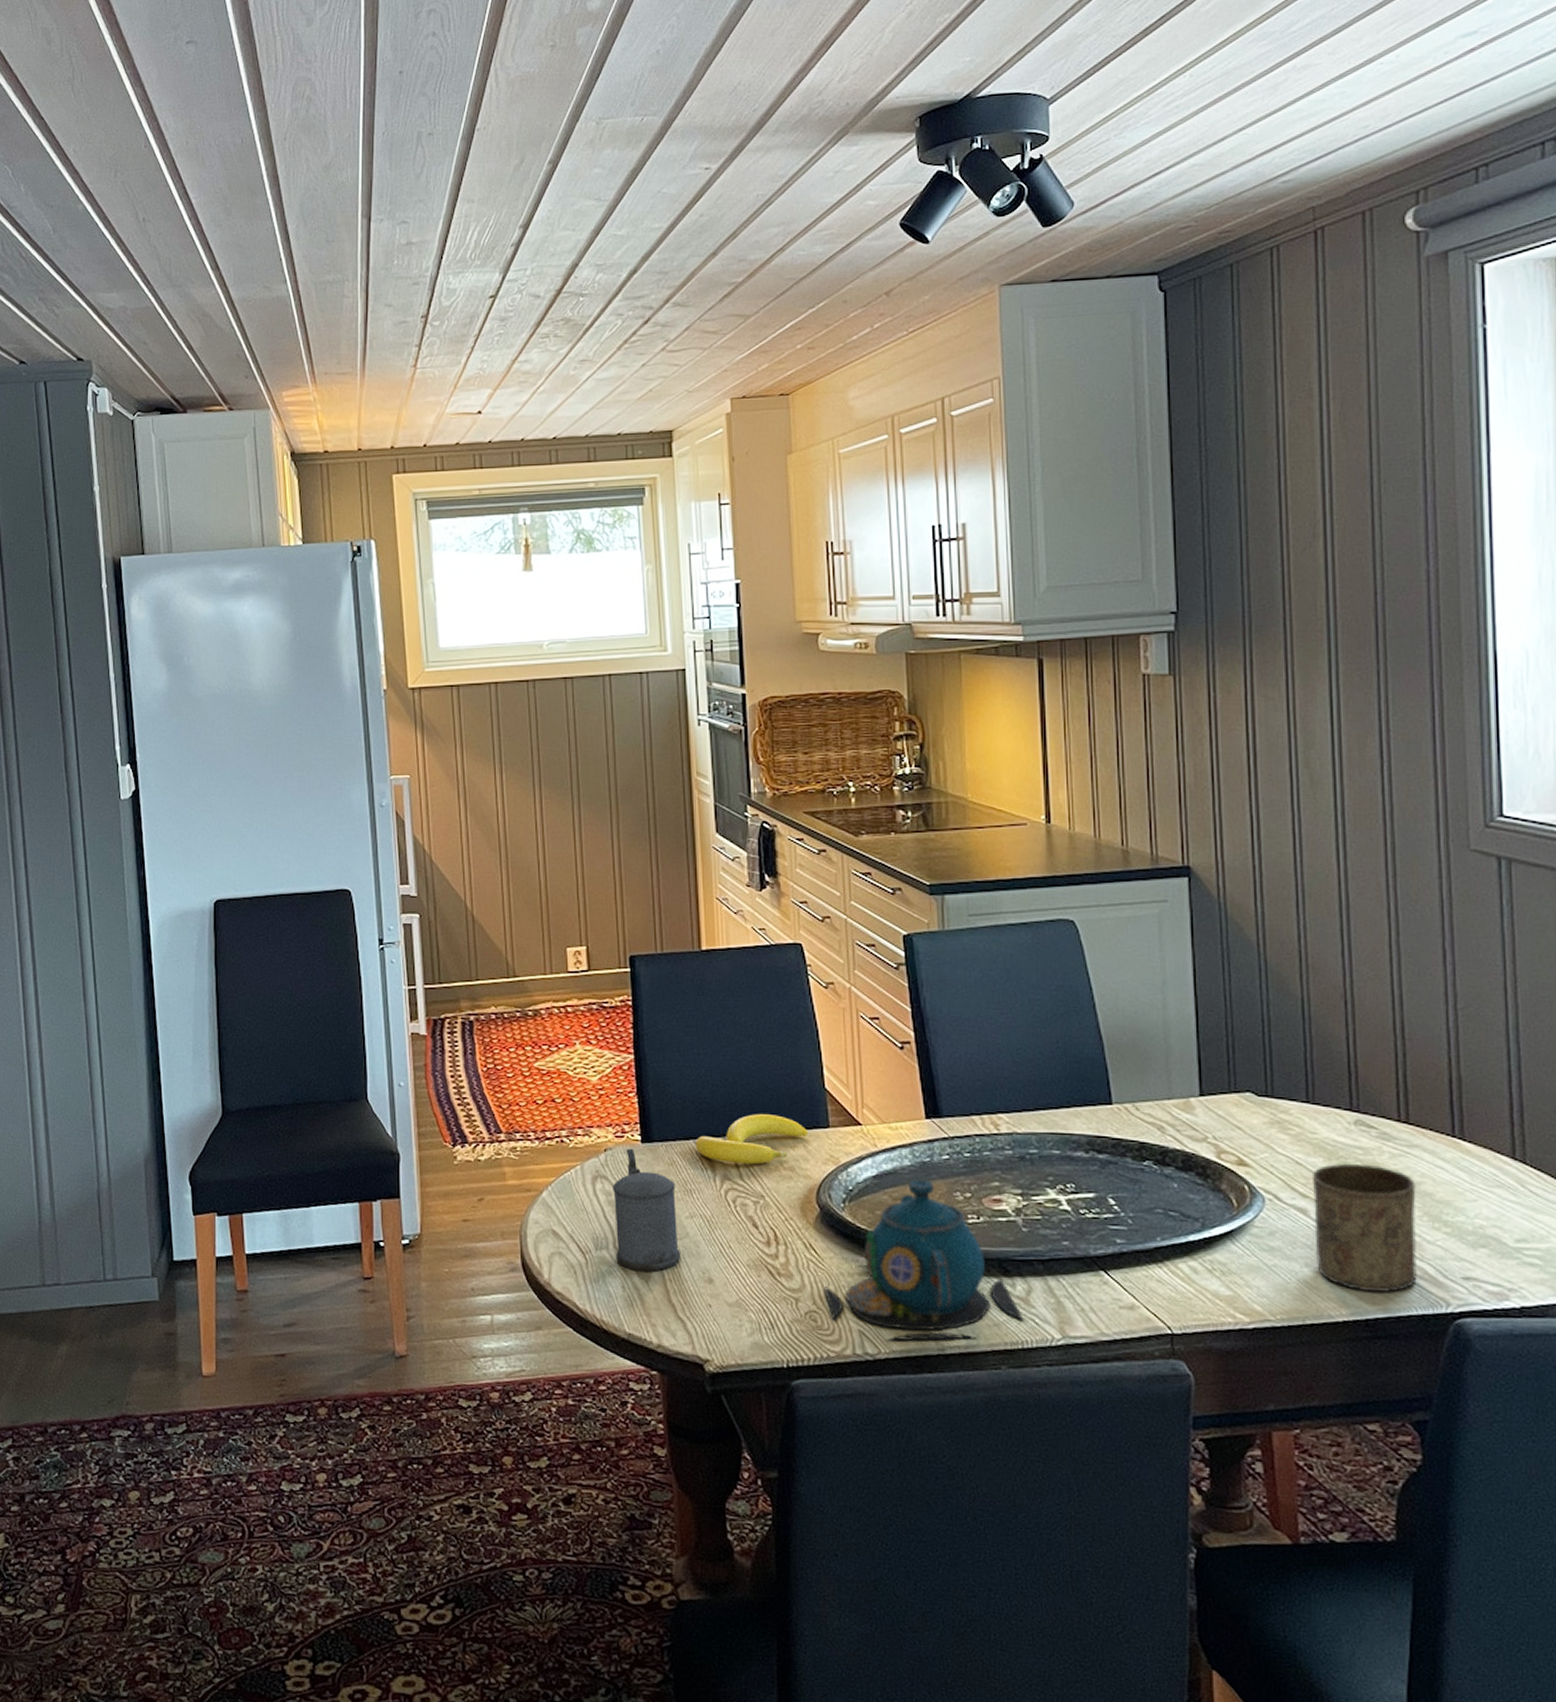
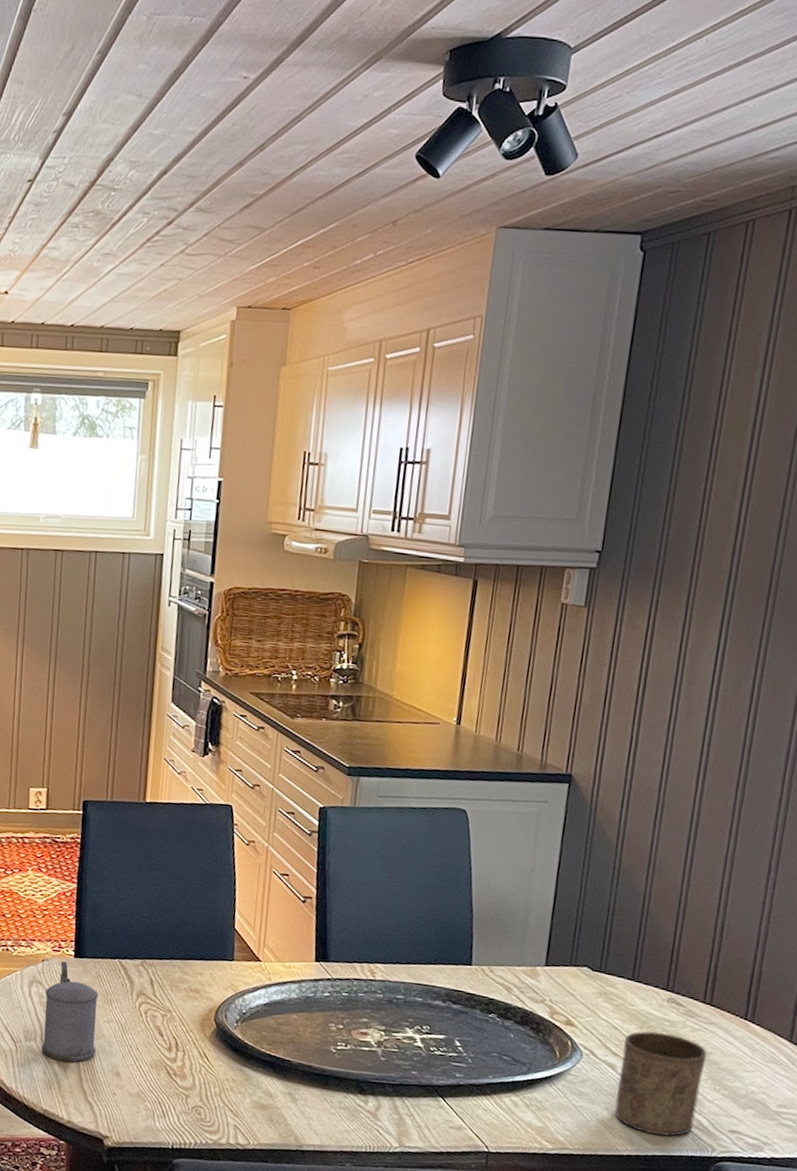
banana: present [695,1113,809,1165] -> none [119,943,216,985]
teapot: present [824,1178,1024,1341] -> none [210,1009,371,1142]

